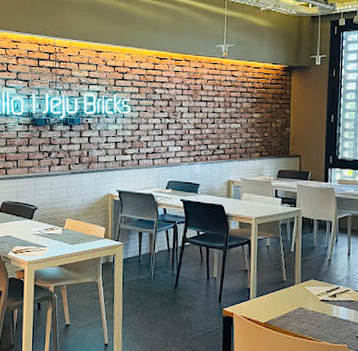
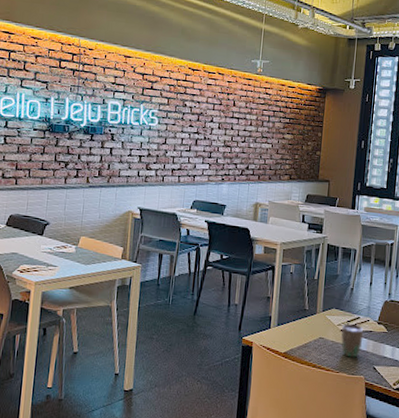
mug: none [321,293,344,327] -> present [341,323,364,358]

